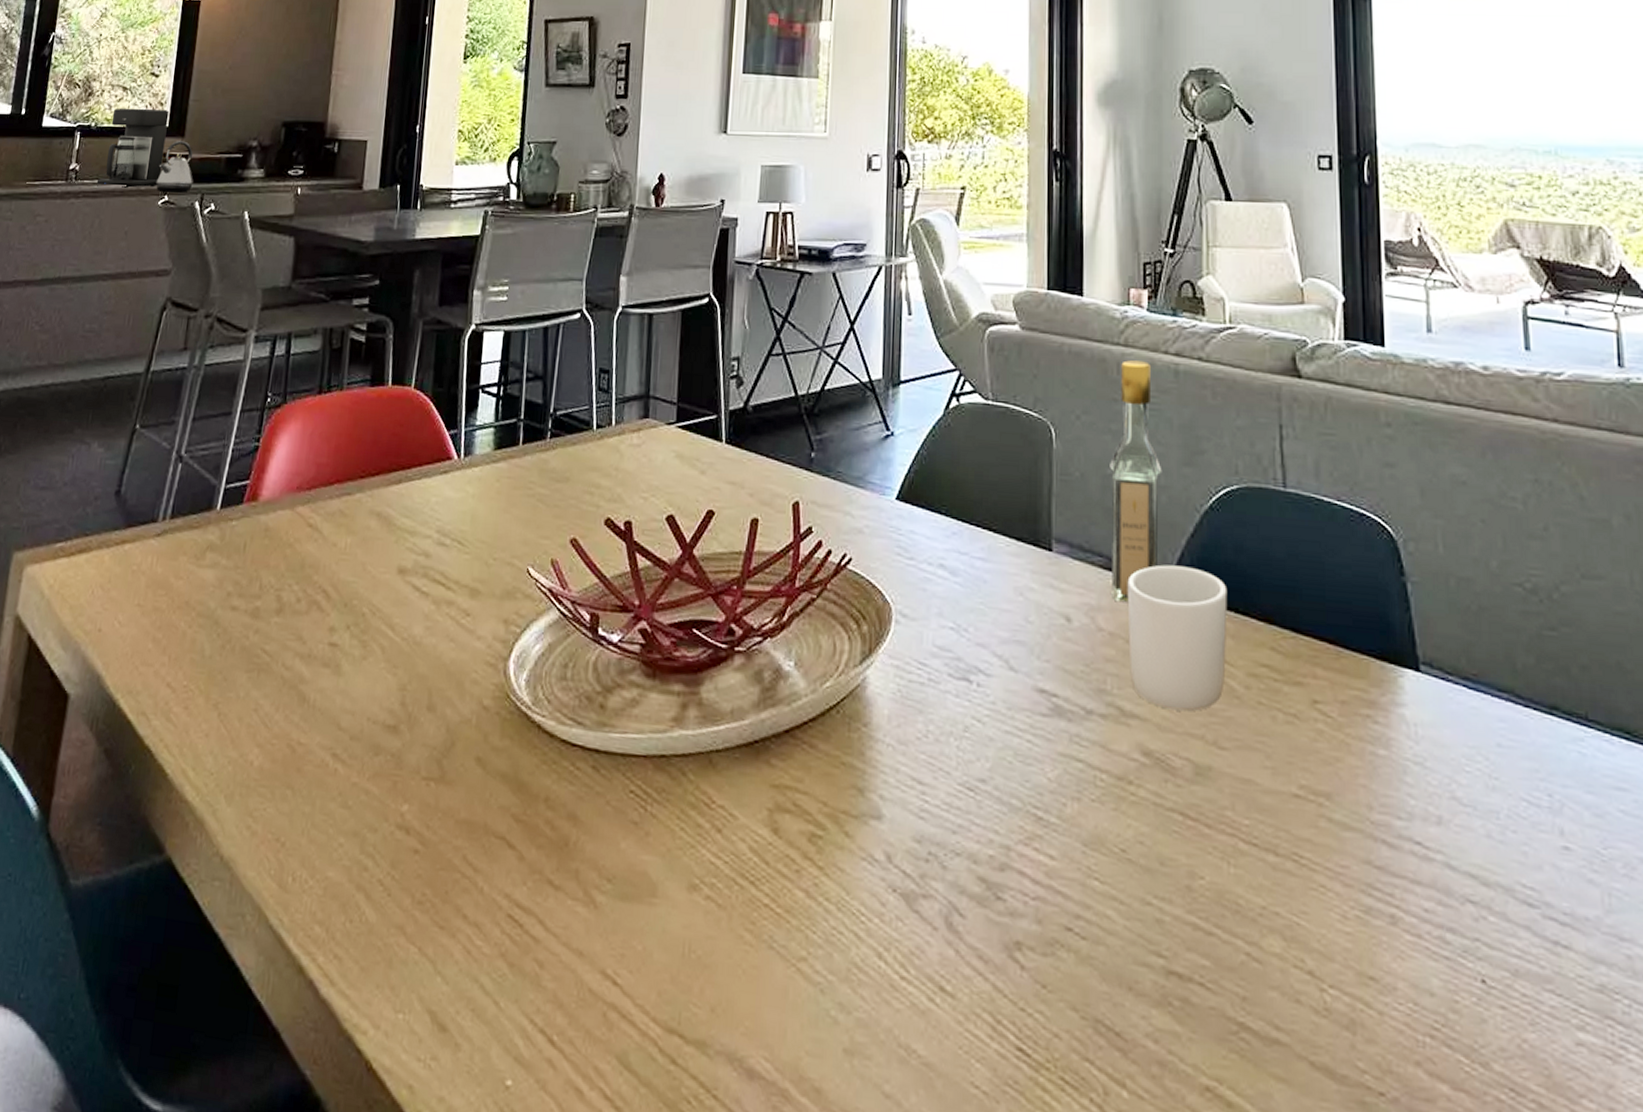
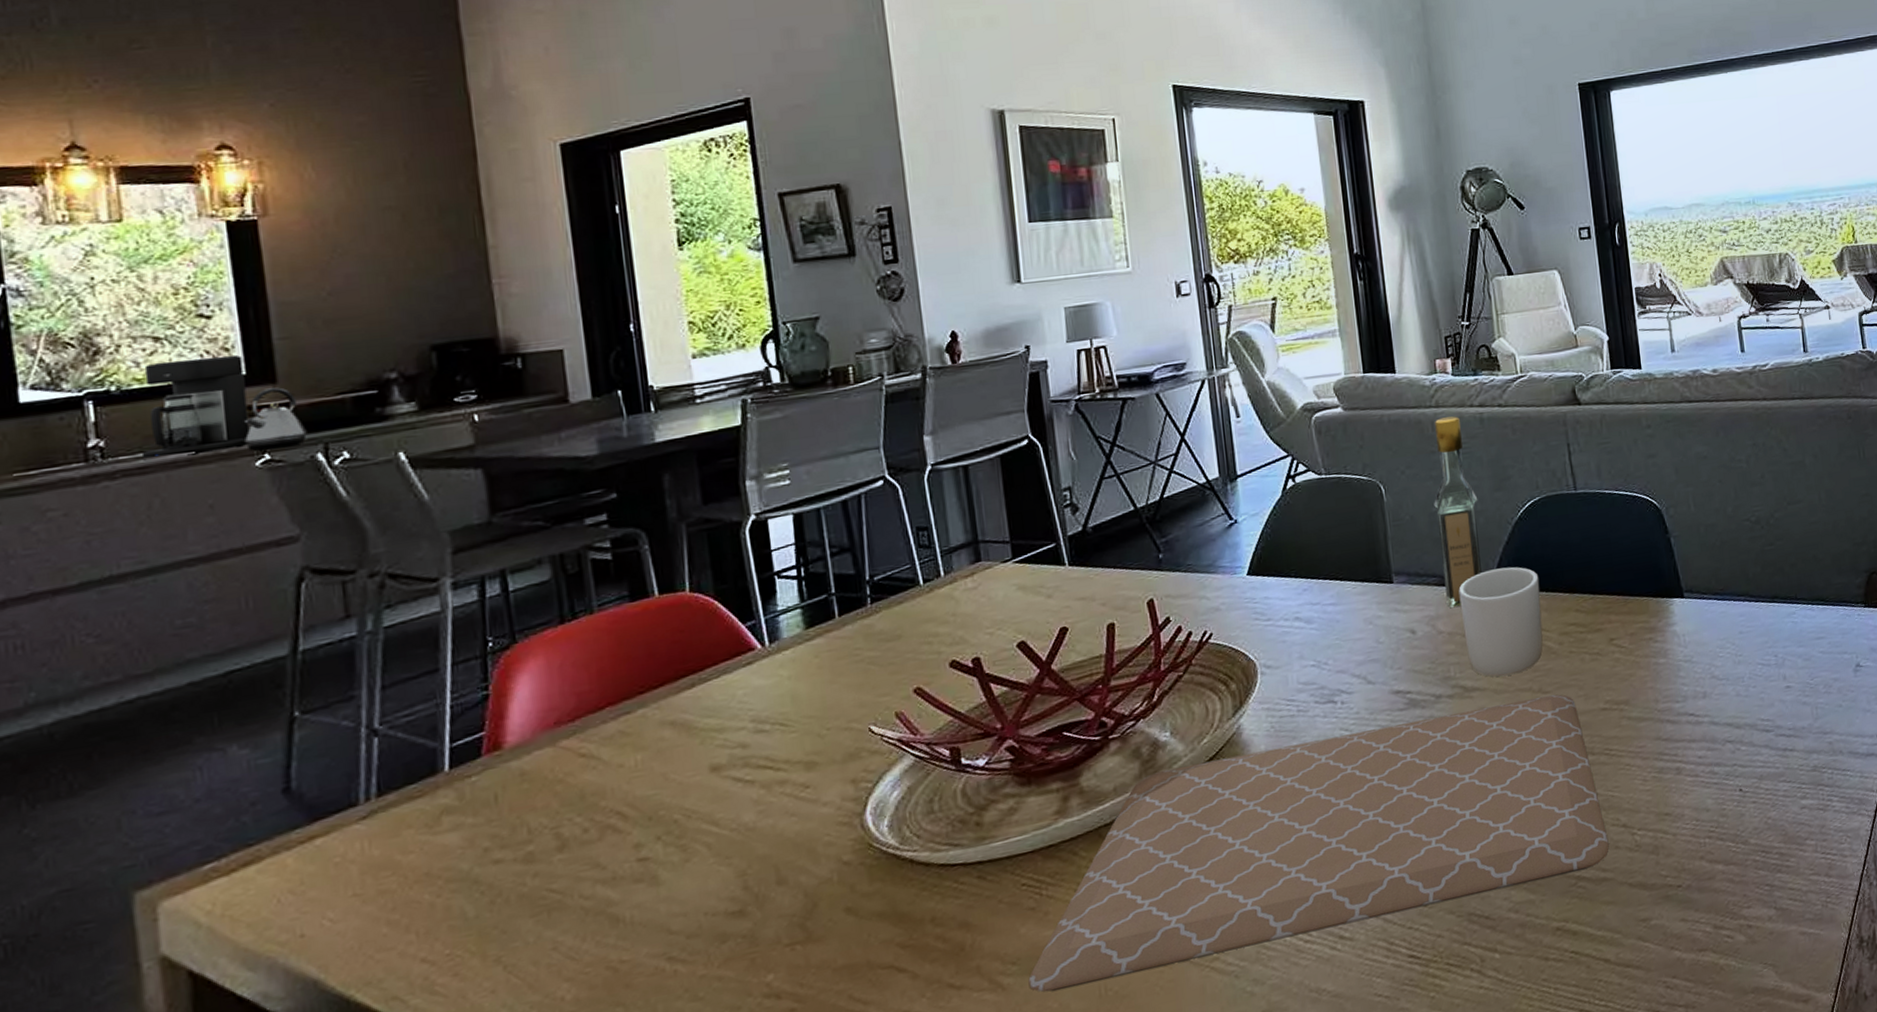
placemat: none [619,705,1287,1017] -> present [1028,694,1609,992]

